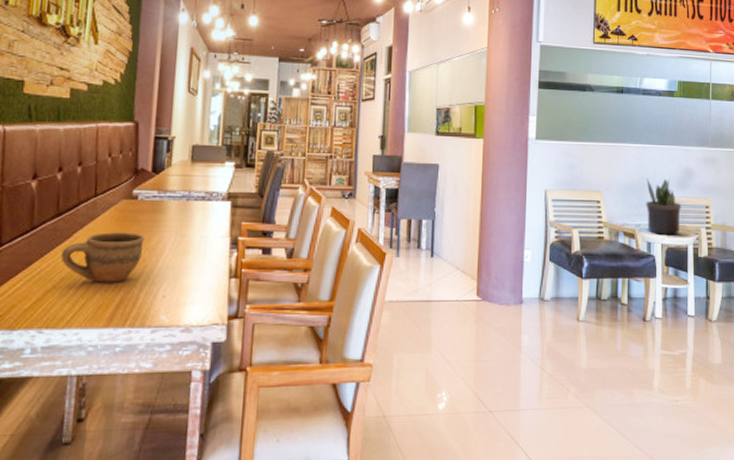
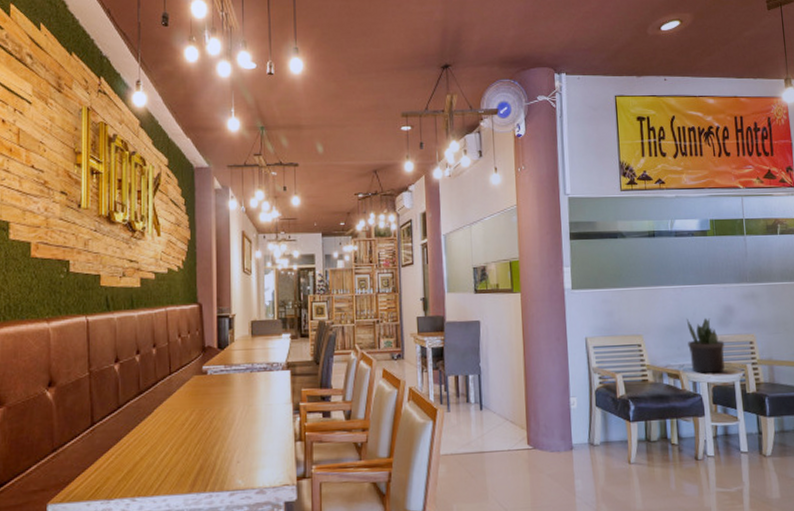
cup: present [61,232,145,283] -> none [146,405,216,453]

